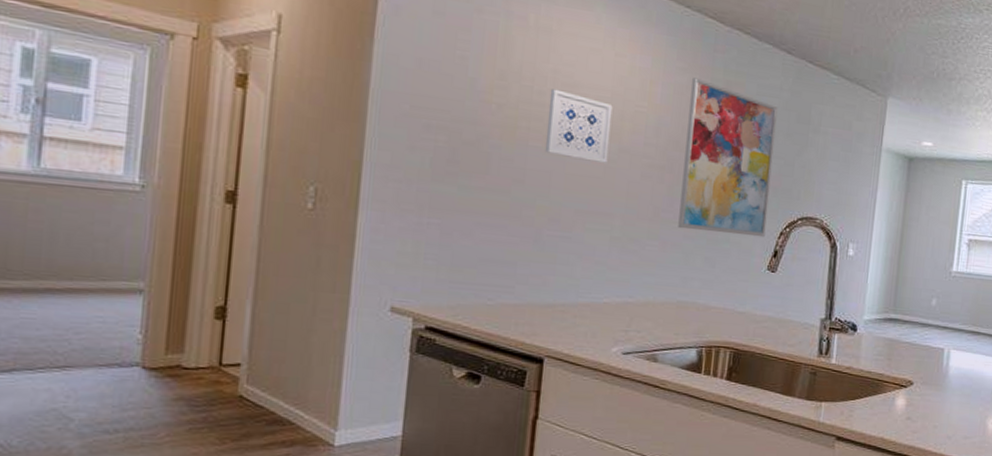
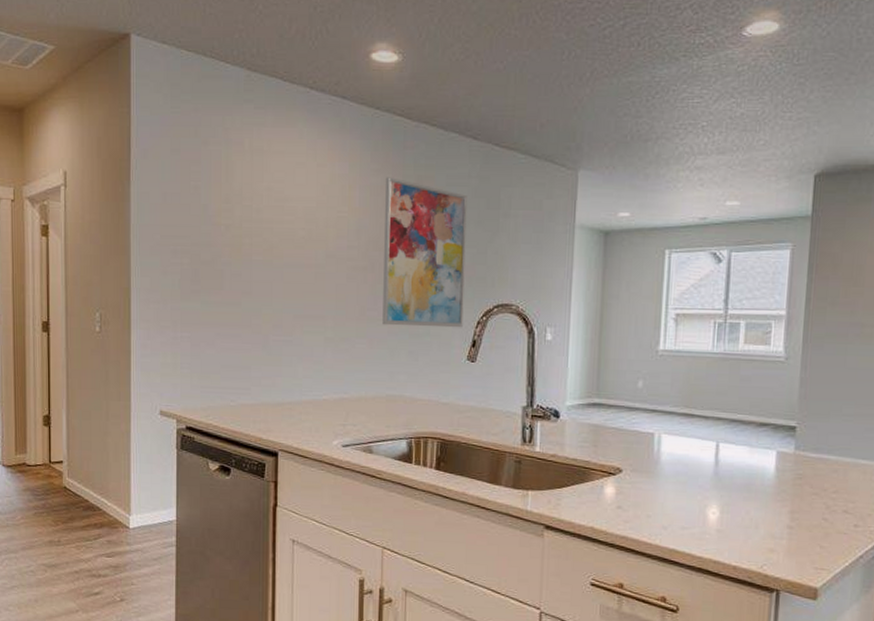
wall art: present [544,88,613,164] -> none [265,205,318,270]

